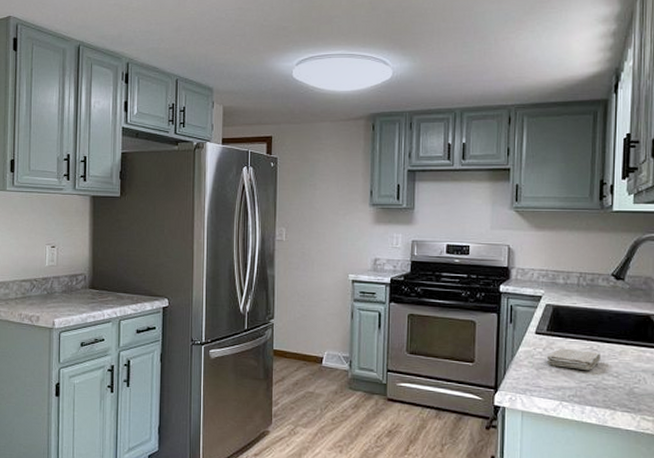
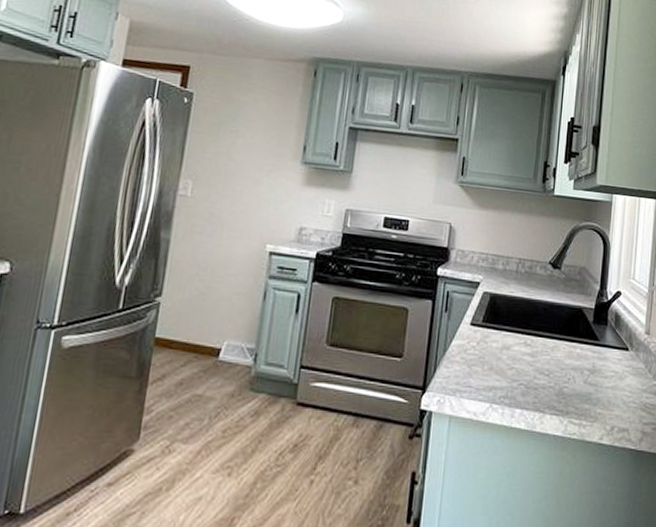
washcloth: present [547,348,601,370] -> none [480,342,534,368]

